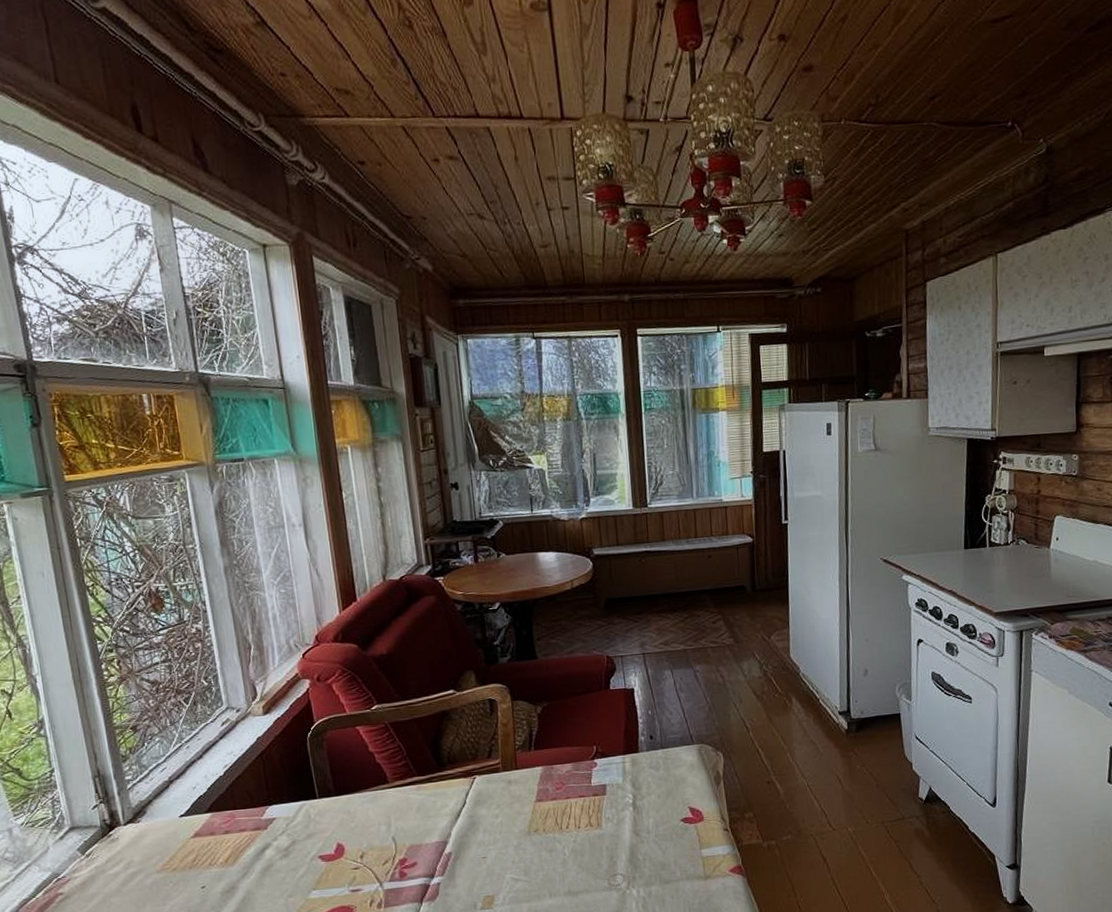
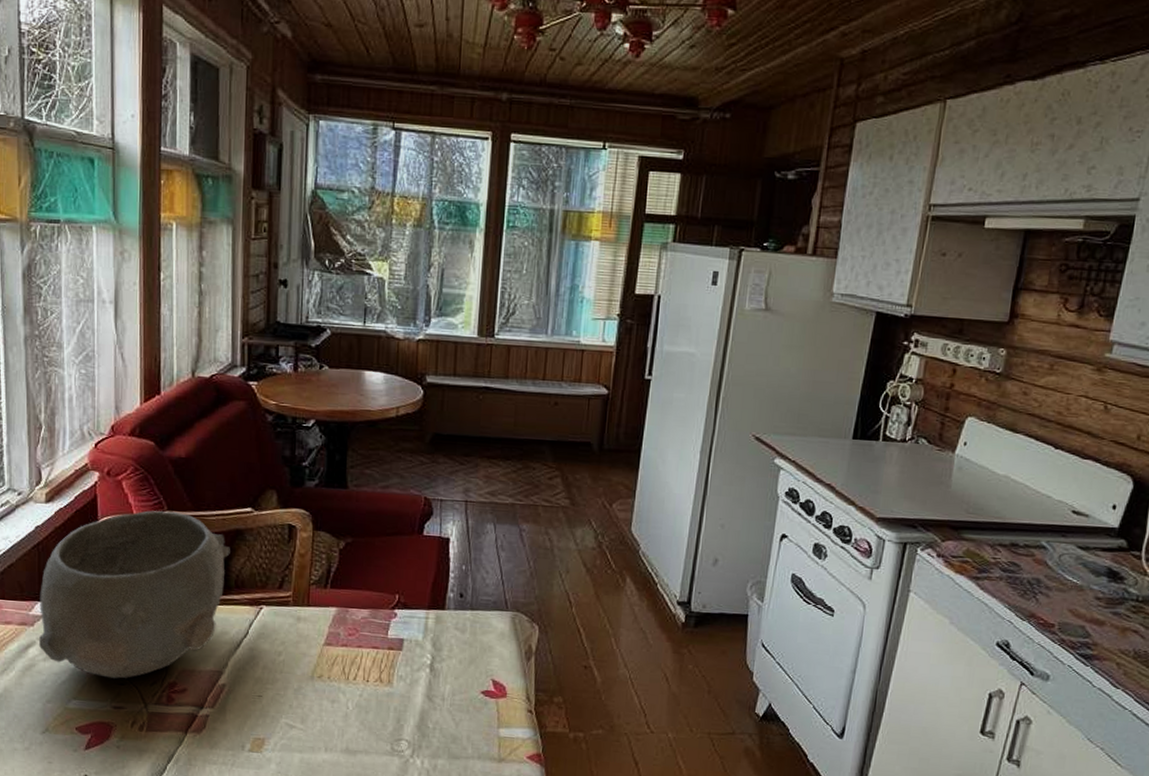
bowl: none [269,704,440,865] -> present [38,510,230,679]

